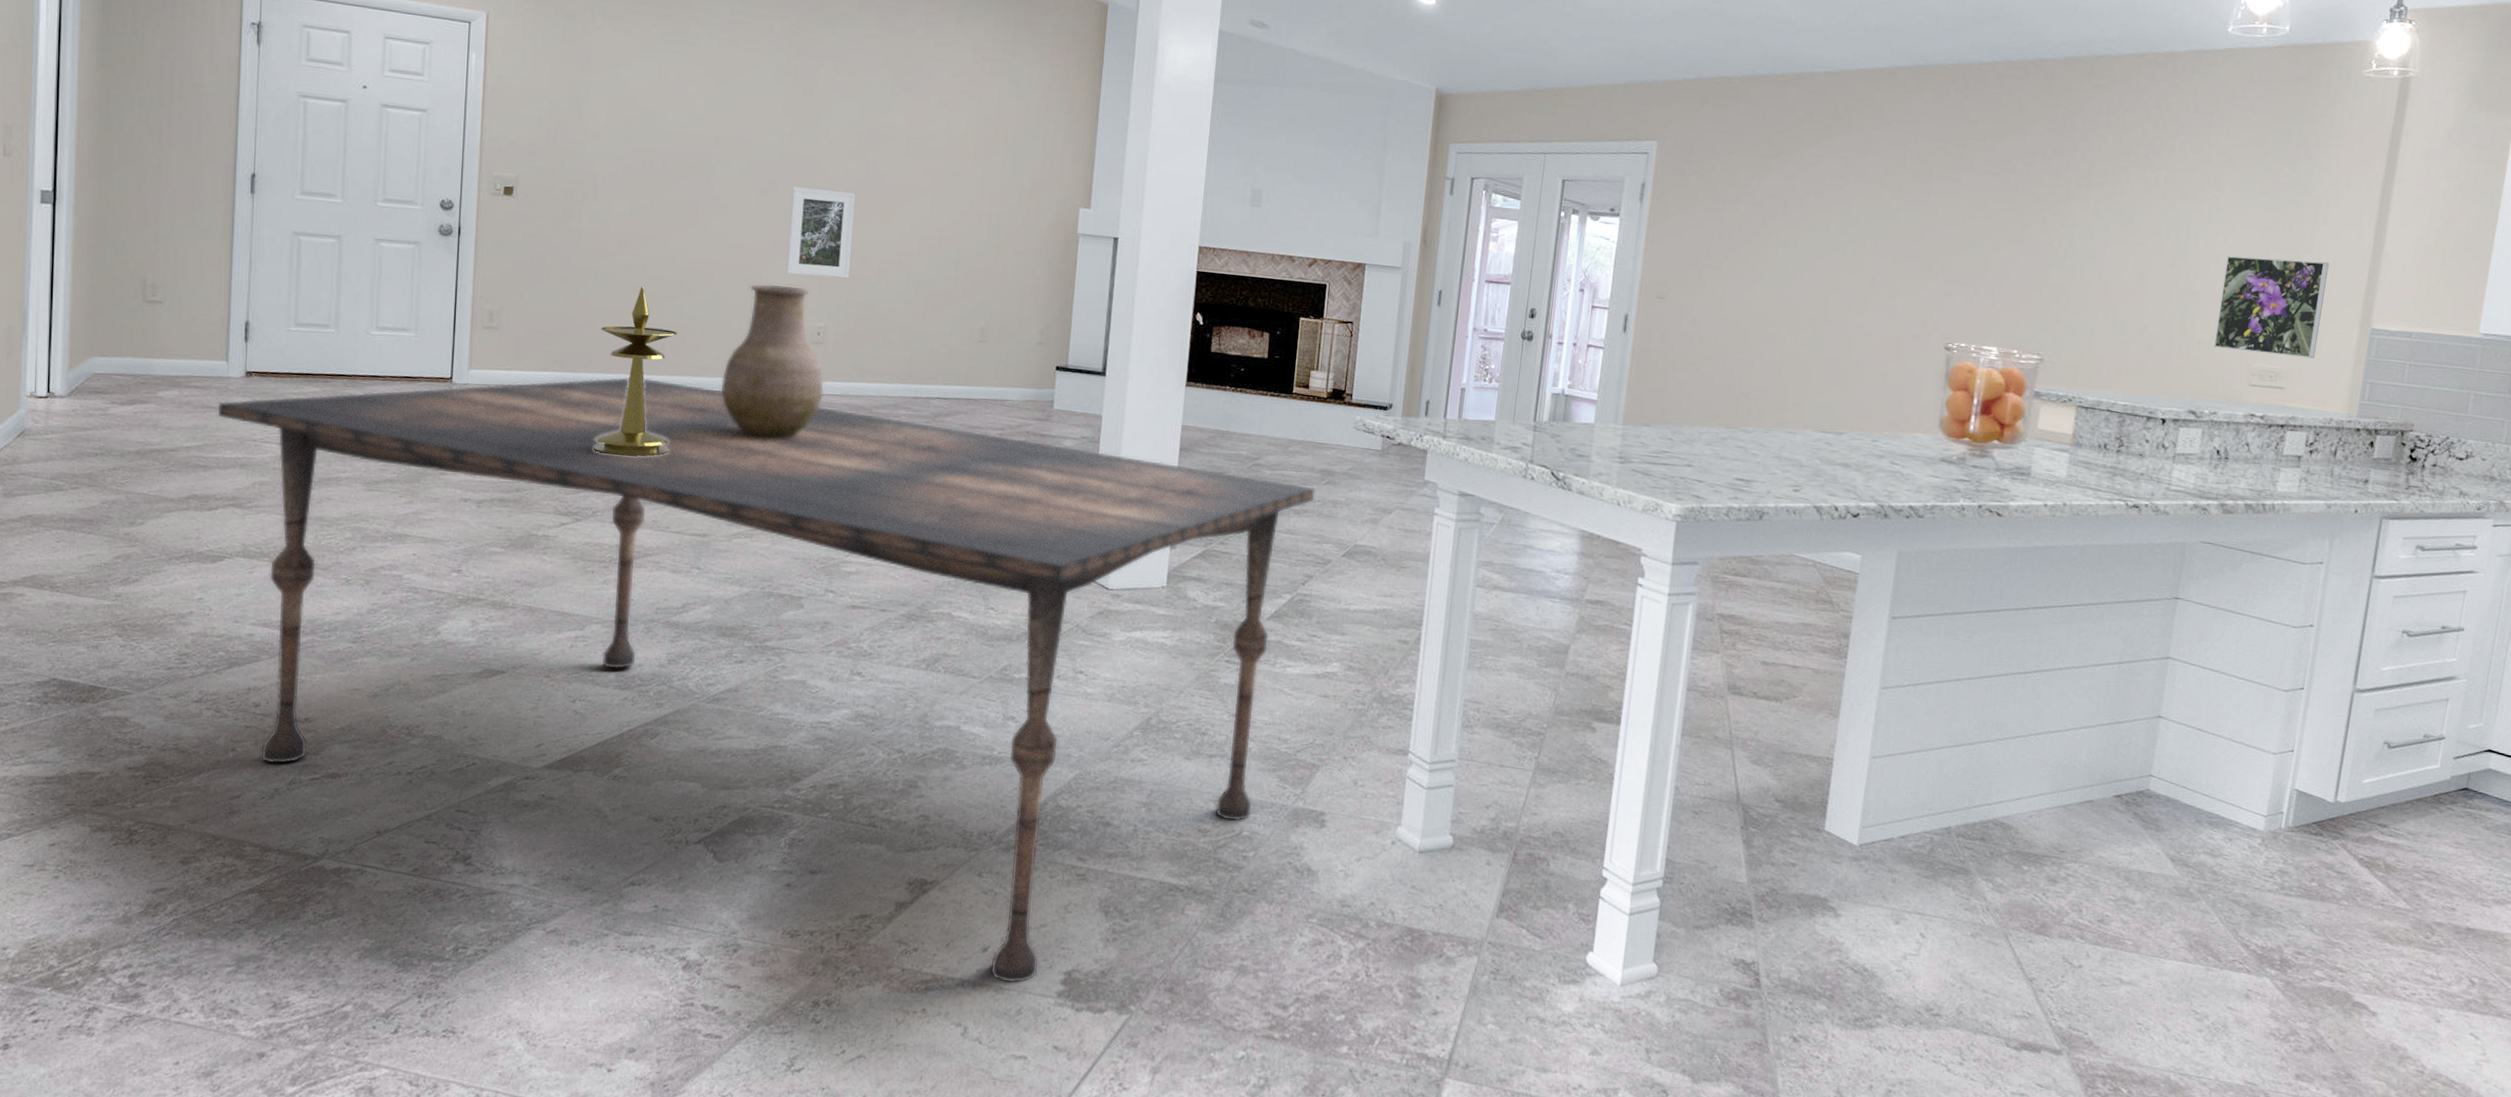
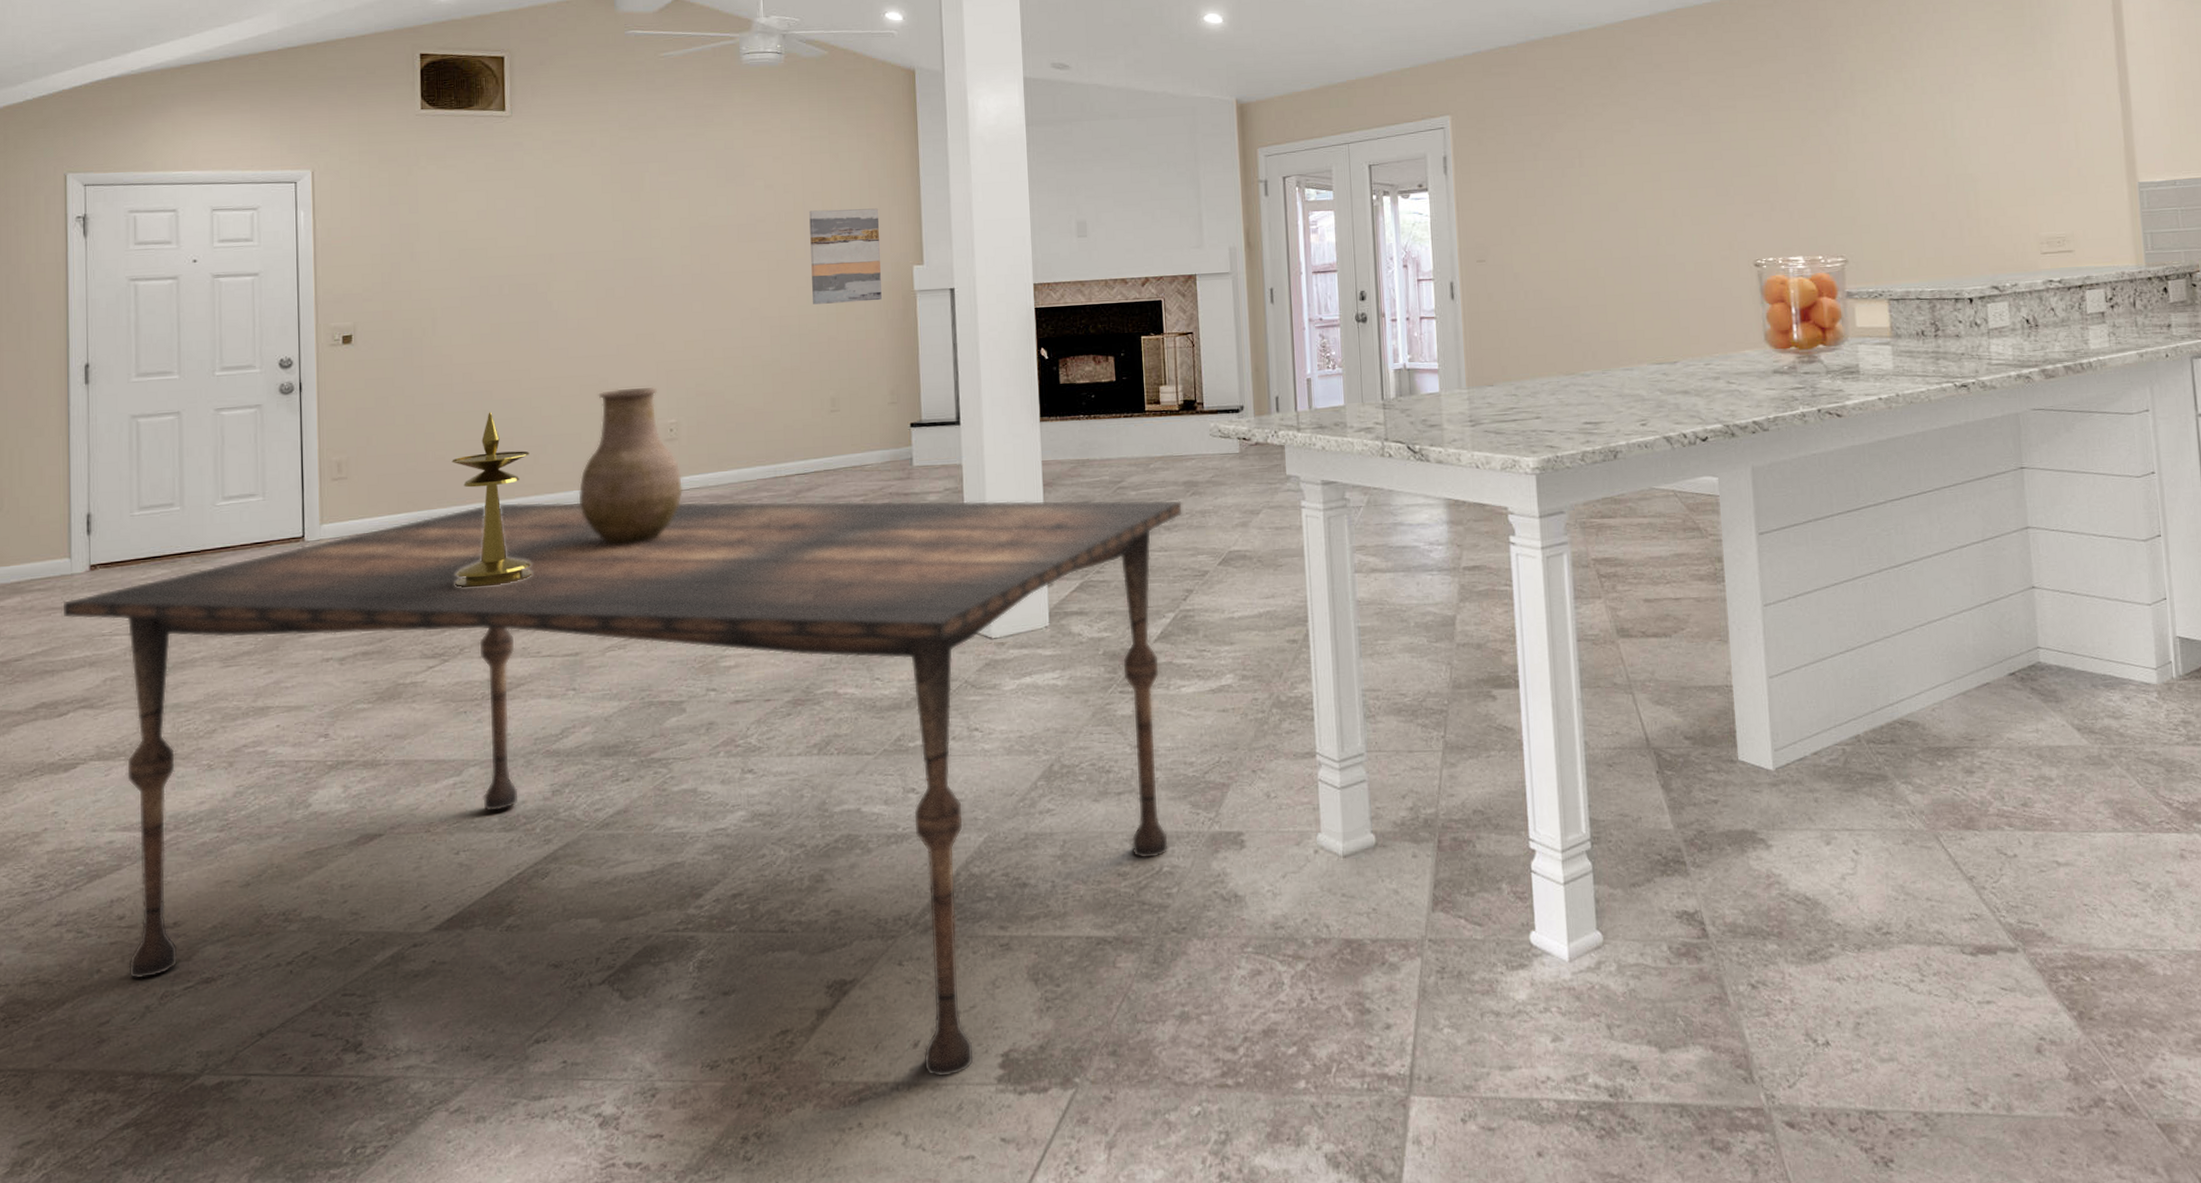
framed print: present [786,187,856,279] -> none [630,286,696,376]
wall art: none [974,135,1053,238] -> present [809,208,882,305]
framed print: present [2214,256,2329,359] -> none [1992,129,2094,224]

